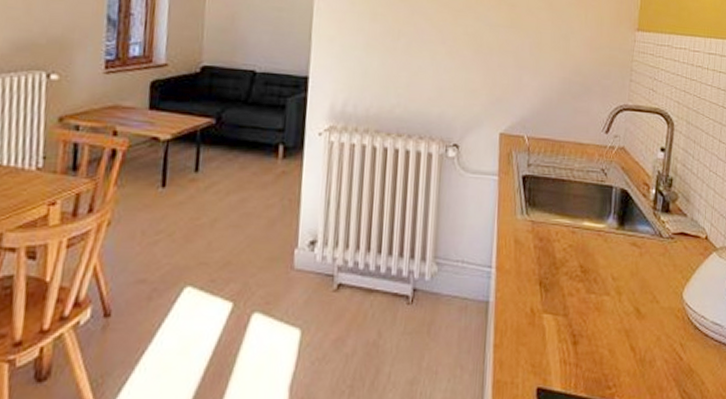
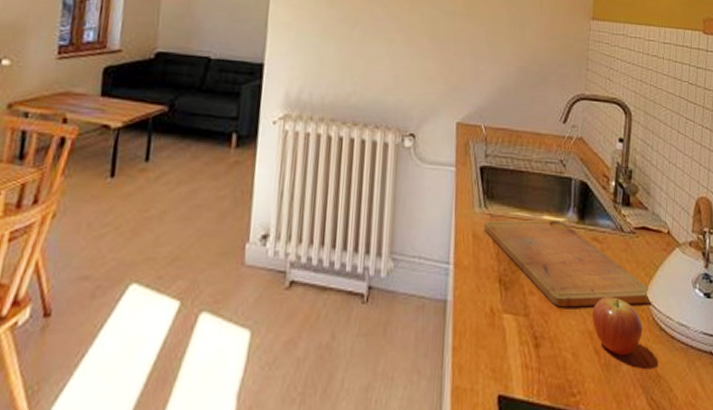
cutting board: none [525,226,689,308] -> present [484,219,653,308]
fruit: none [629,298,677,351] -> present [593,297,642,355]

